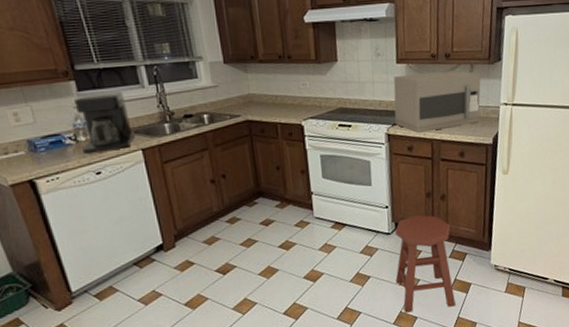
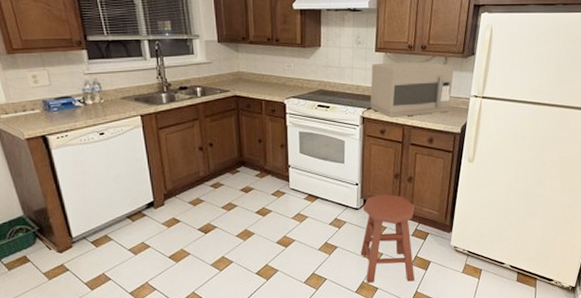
coffee maker: present [74,91,136,155] -> none [85,62,136,117]

